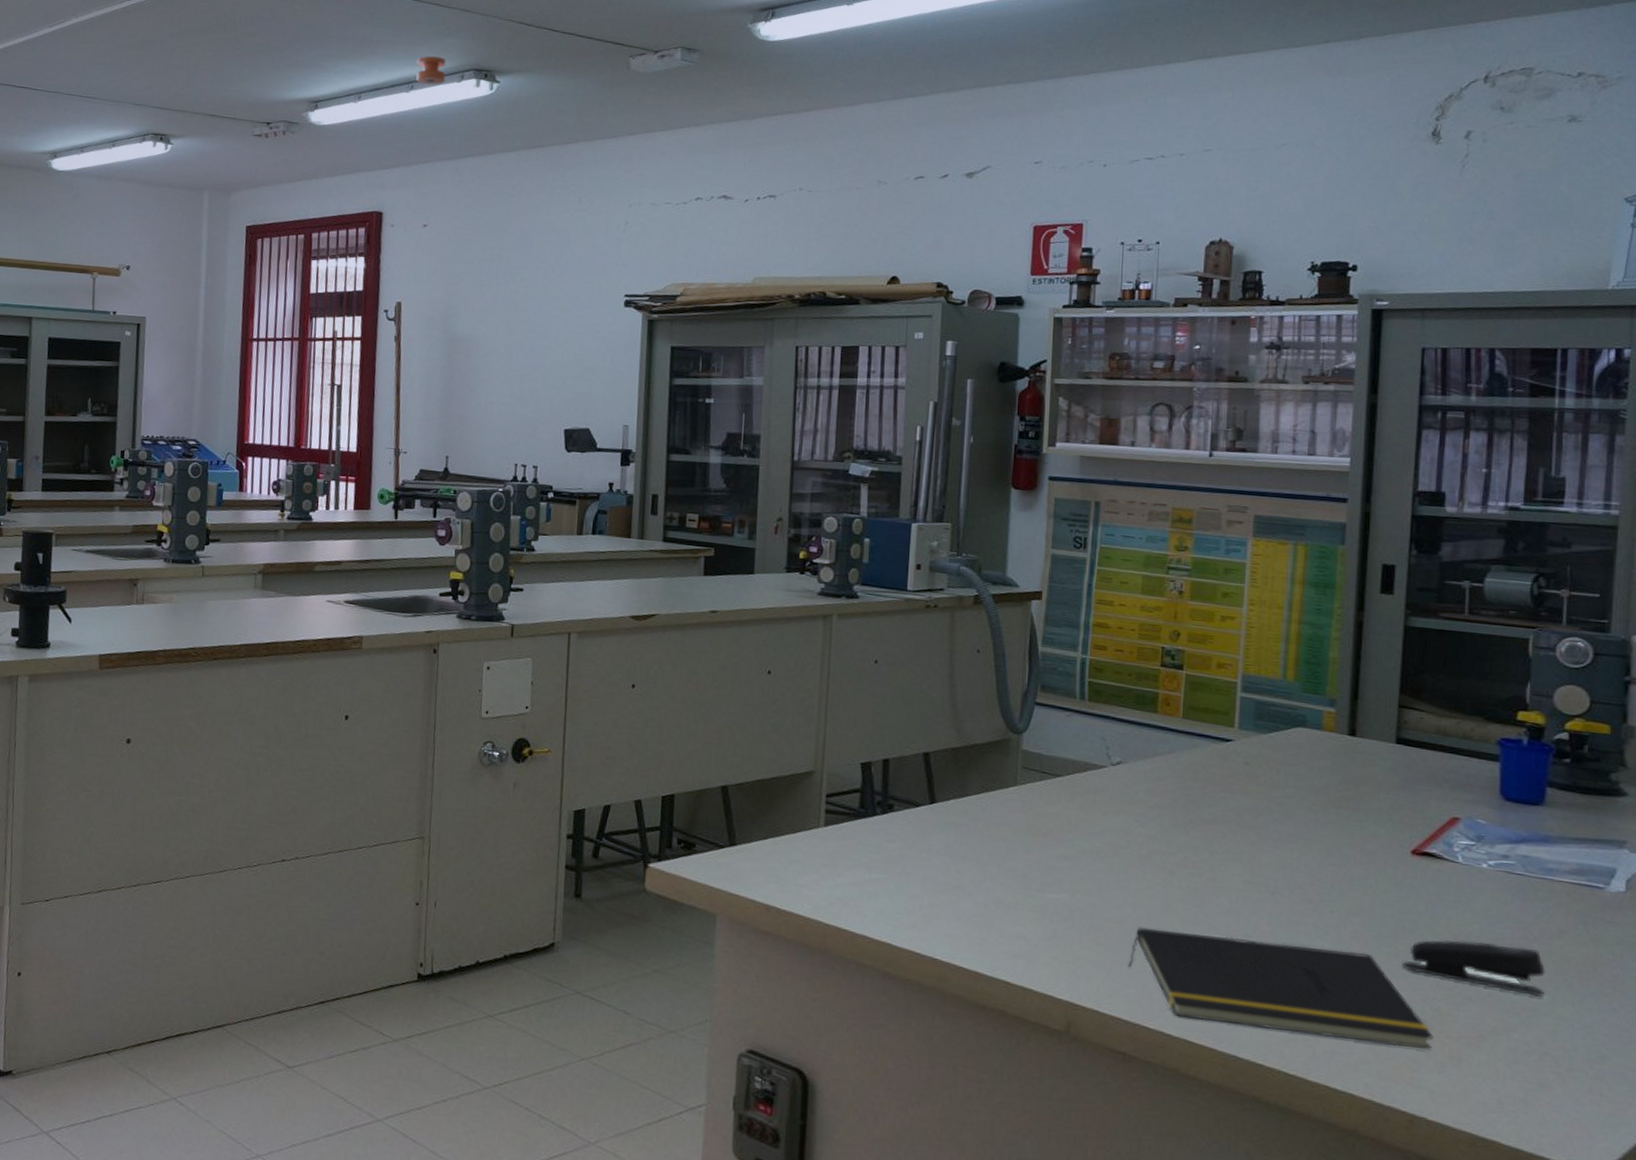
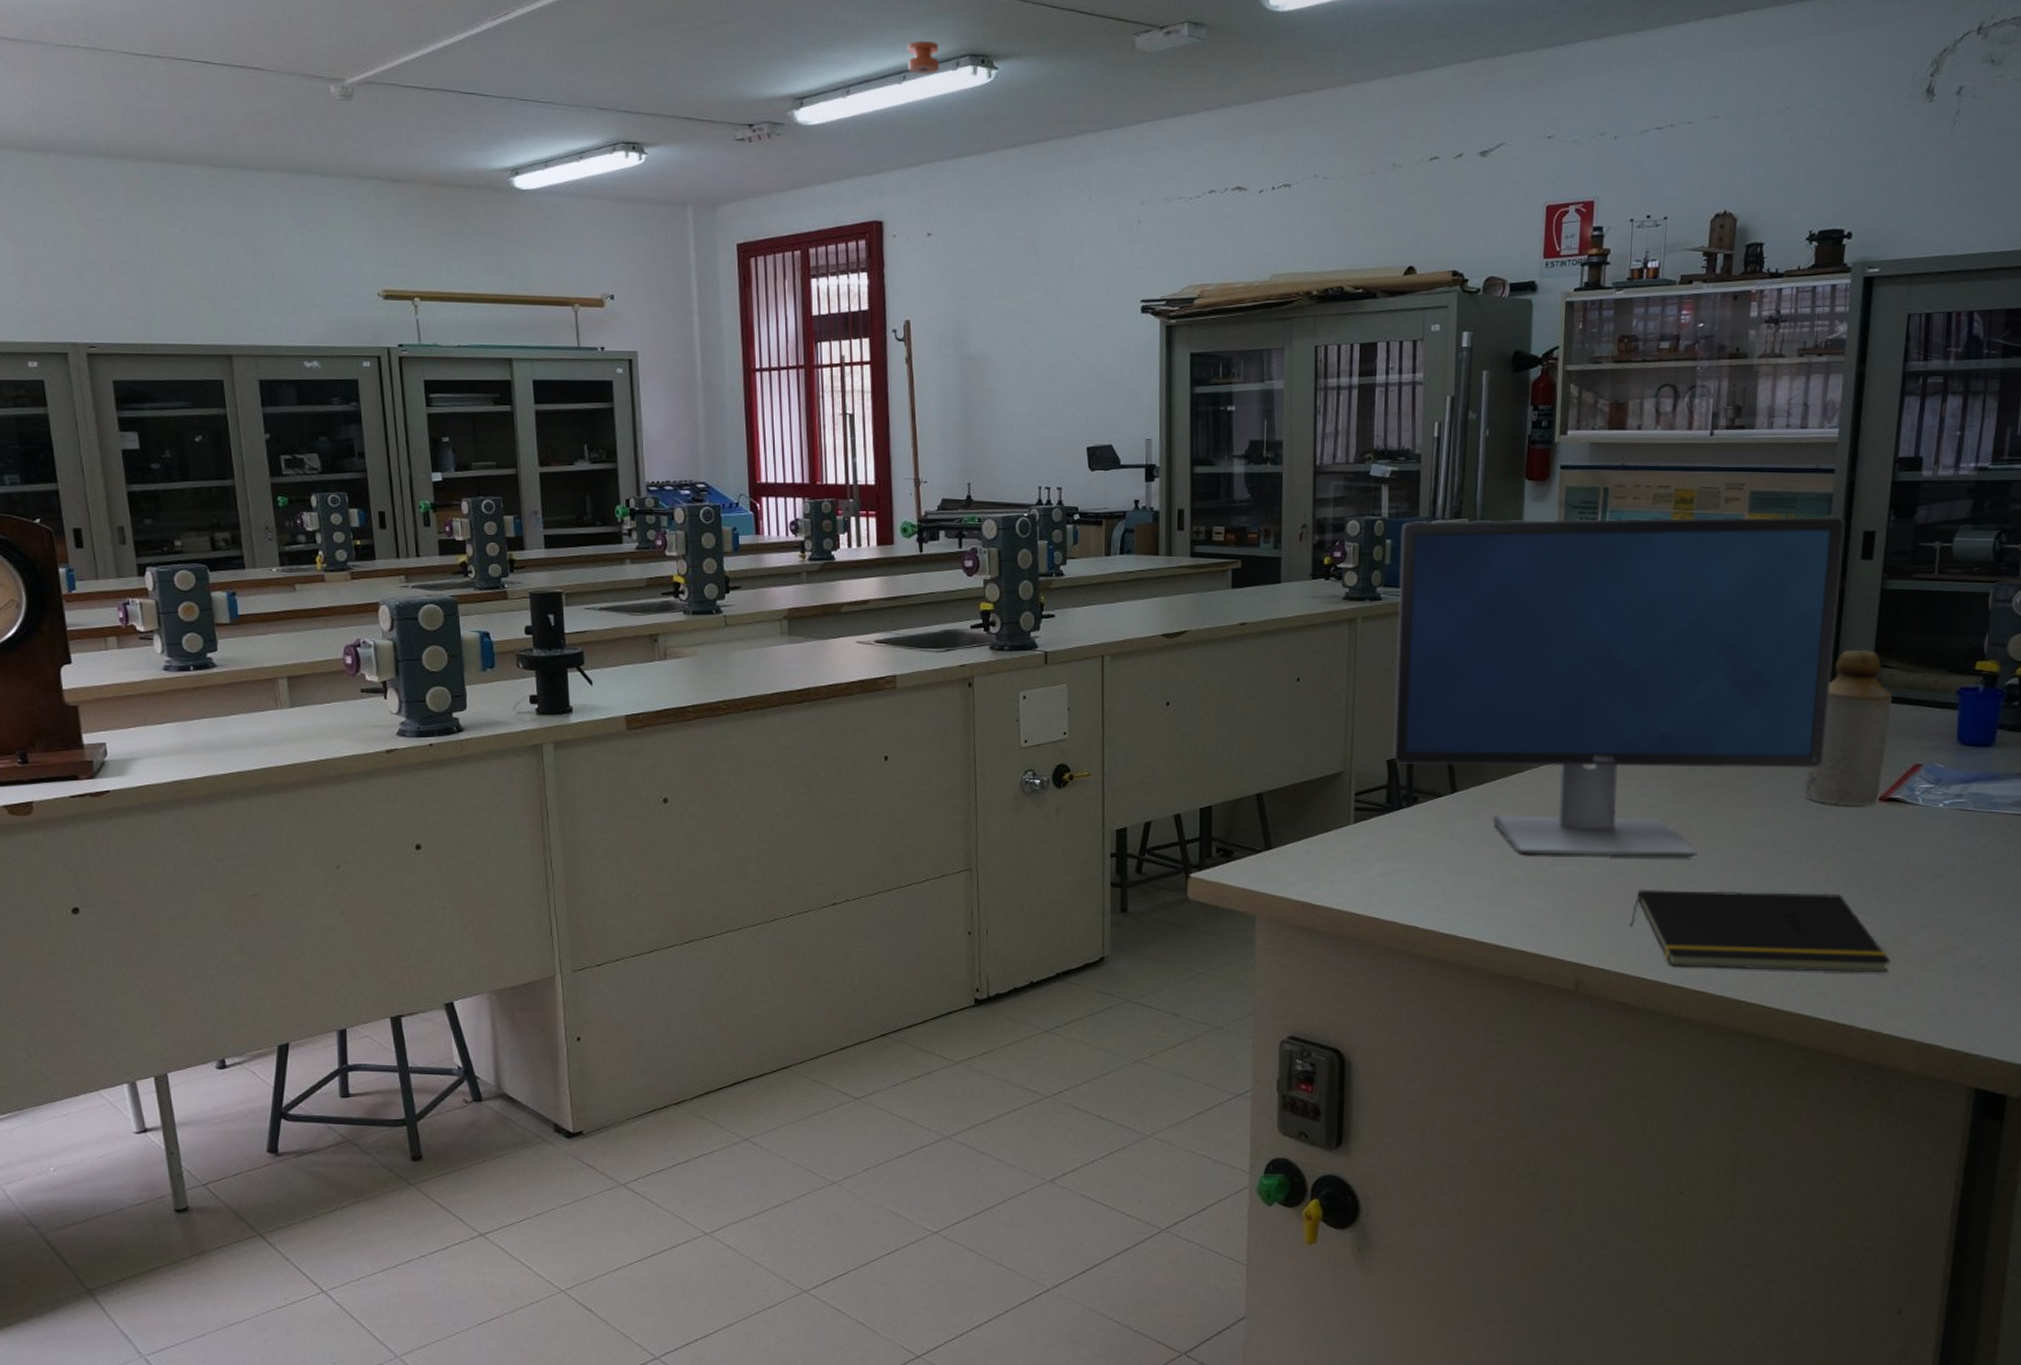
monitor: none [868,522,1361,897] -> present [1393,516,1845,858]
bottle: none [1325,687,1423,859] -> present [1804,649,1893,807]
stapler: present [1402,940,1546,997] -> none [1867,874,1988,917]

